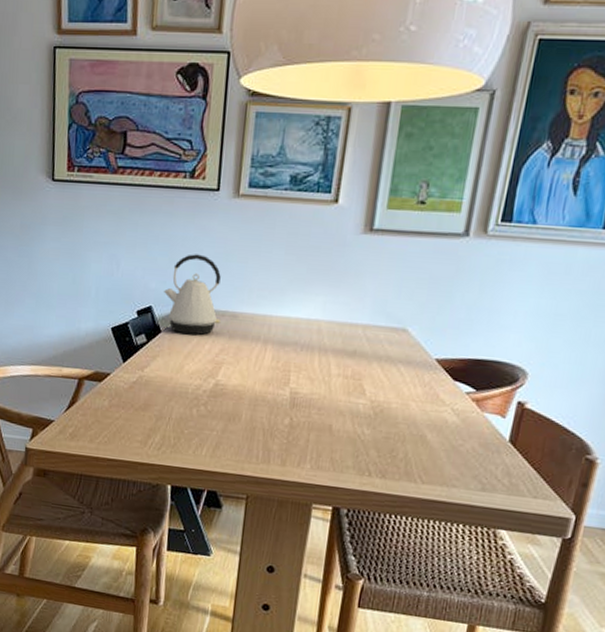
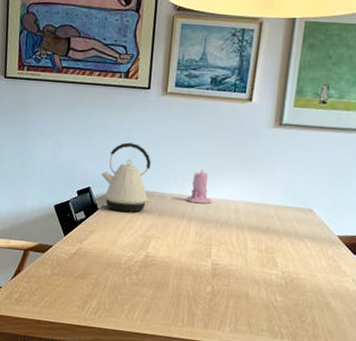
candle: none [261,283,292,324] -> present [186,168,213,204]

